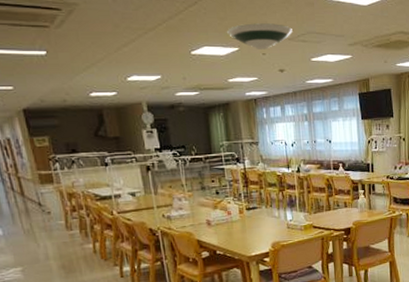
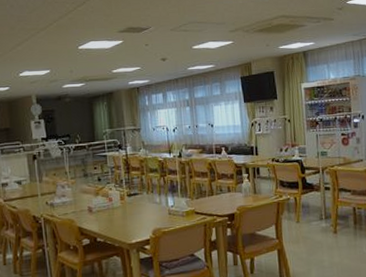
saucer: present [227,23,292,50] -> none [112,16,174,41]

